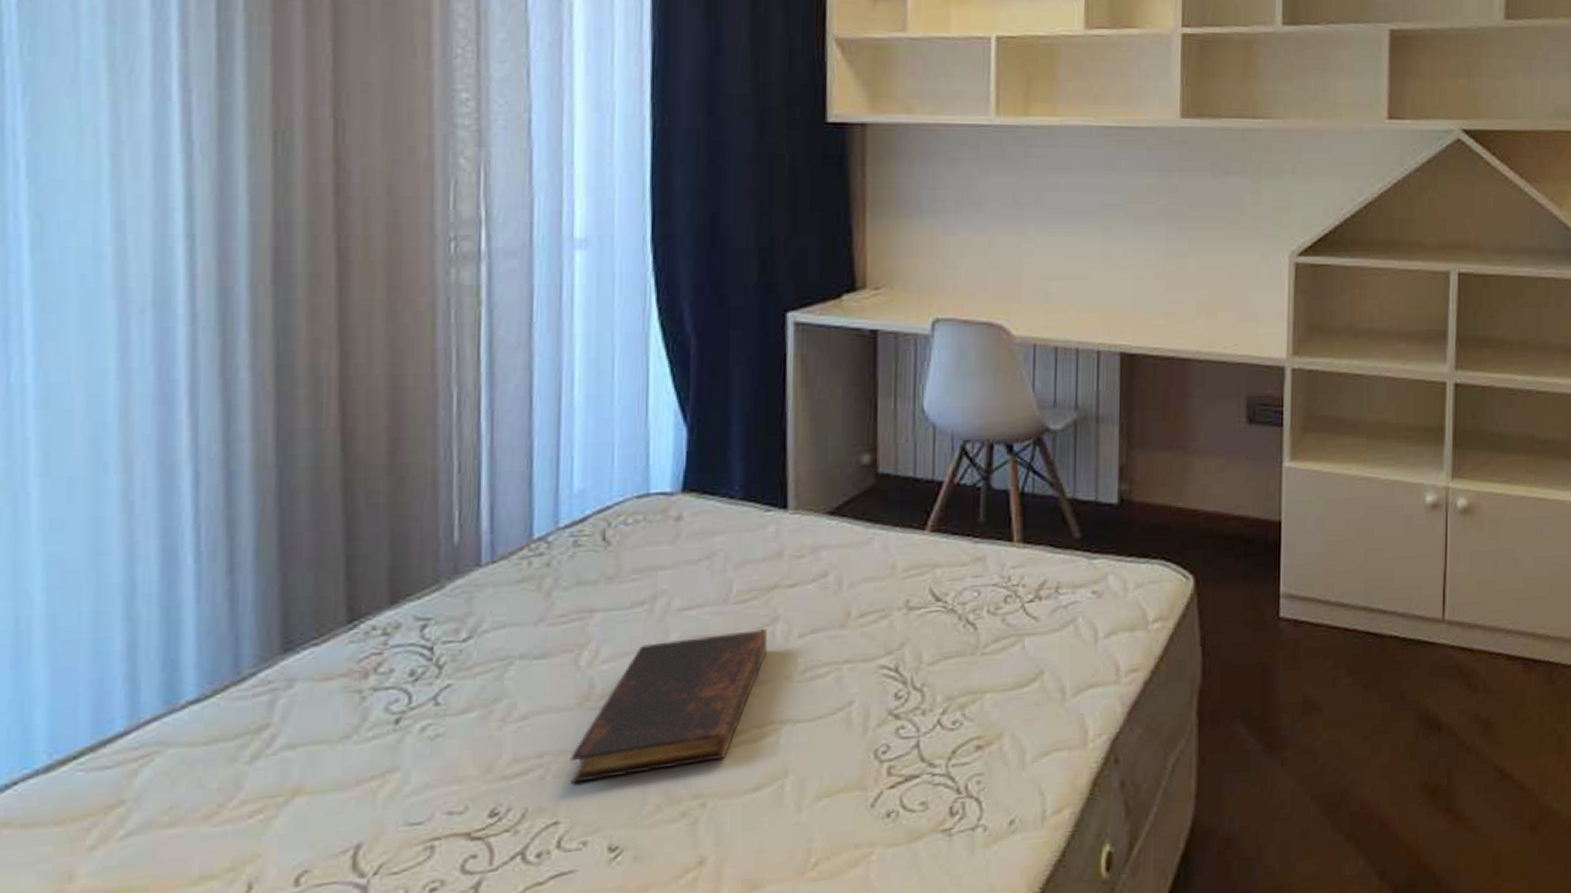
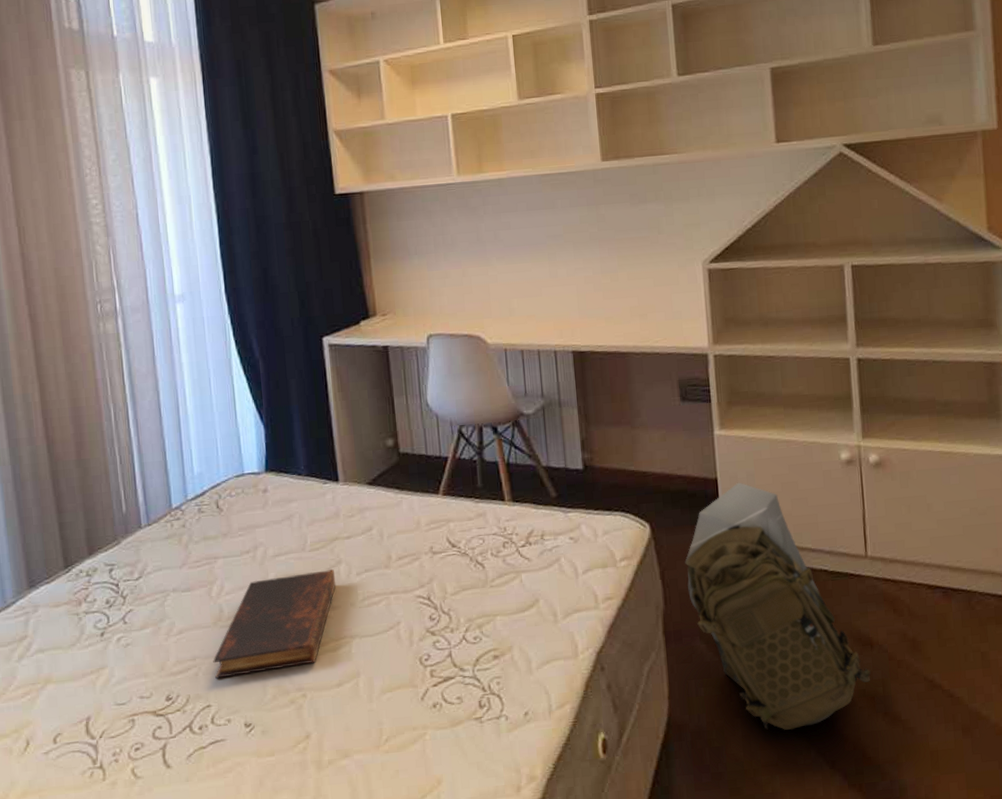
backpack: none [1232,526,1435,835] -> present [685,482,871,731]

